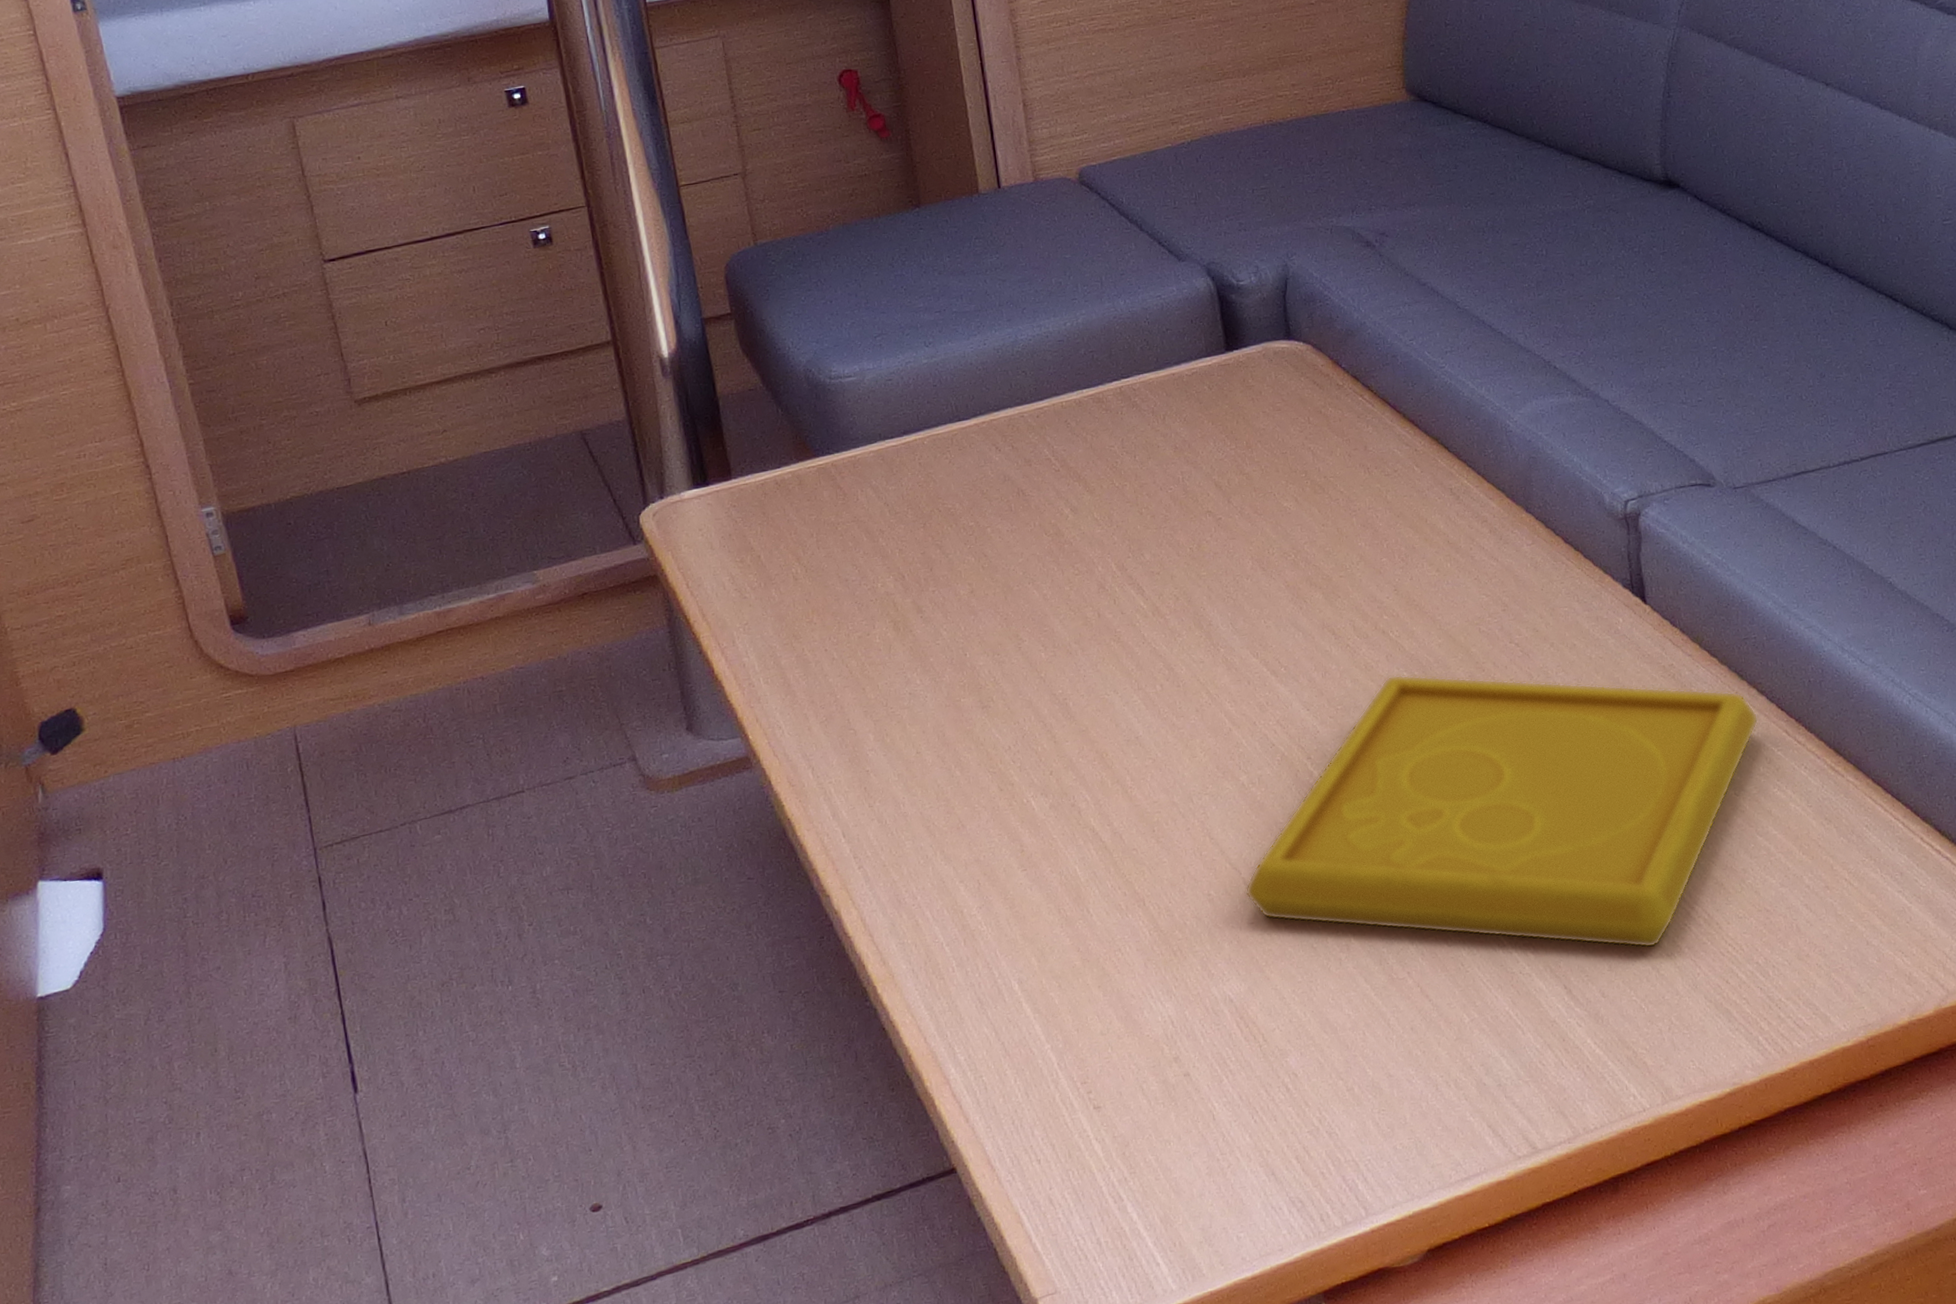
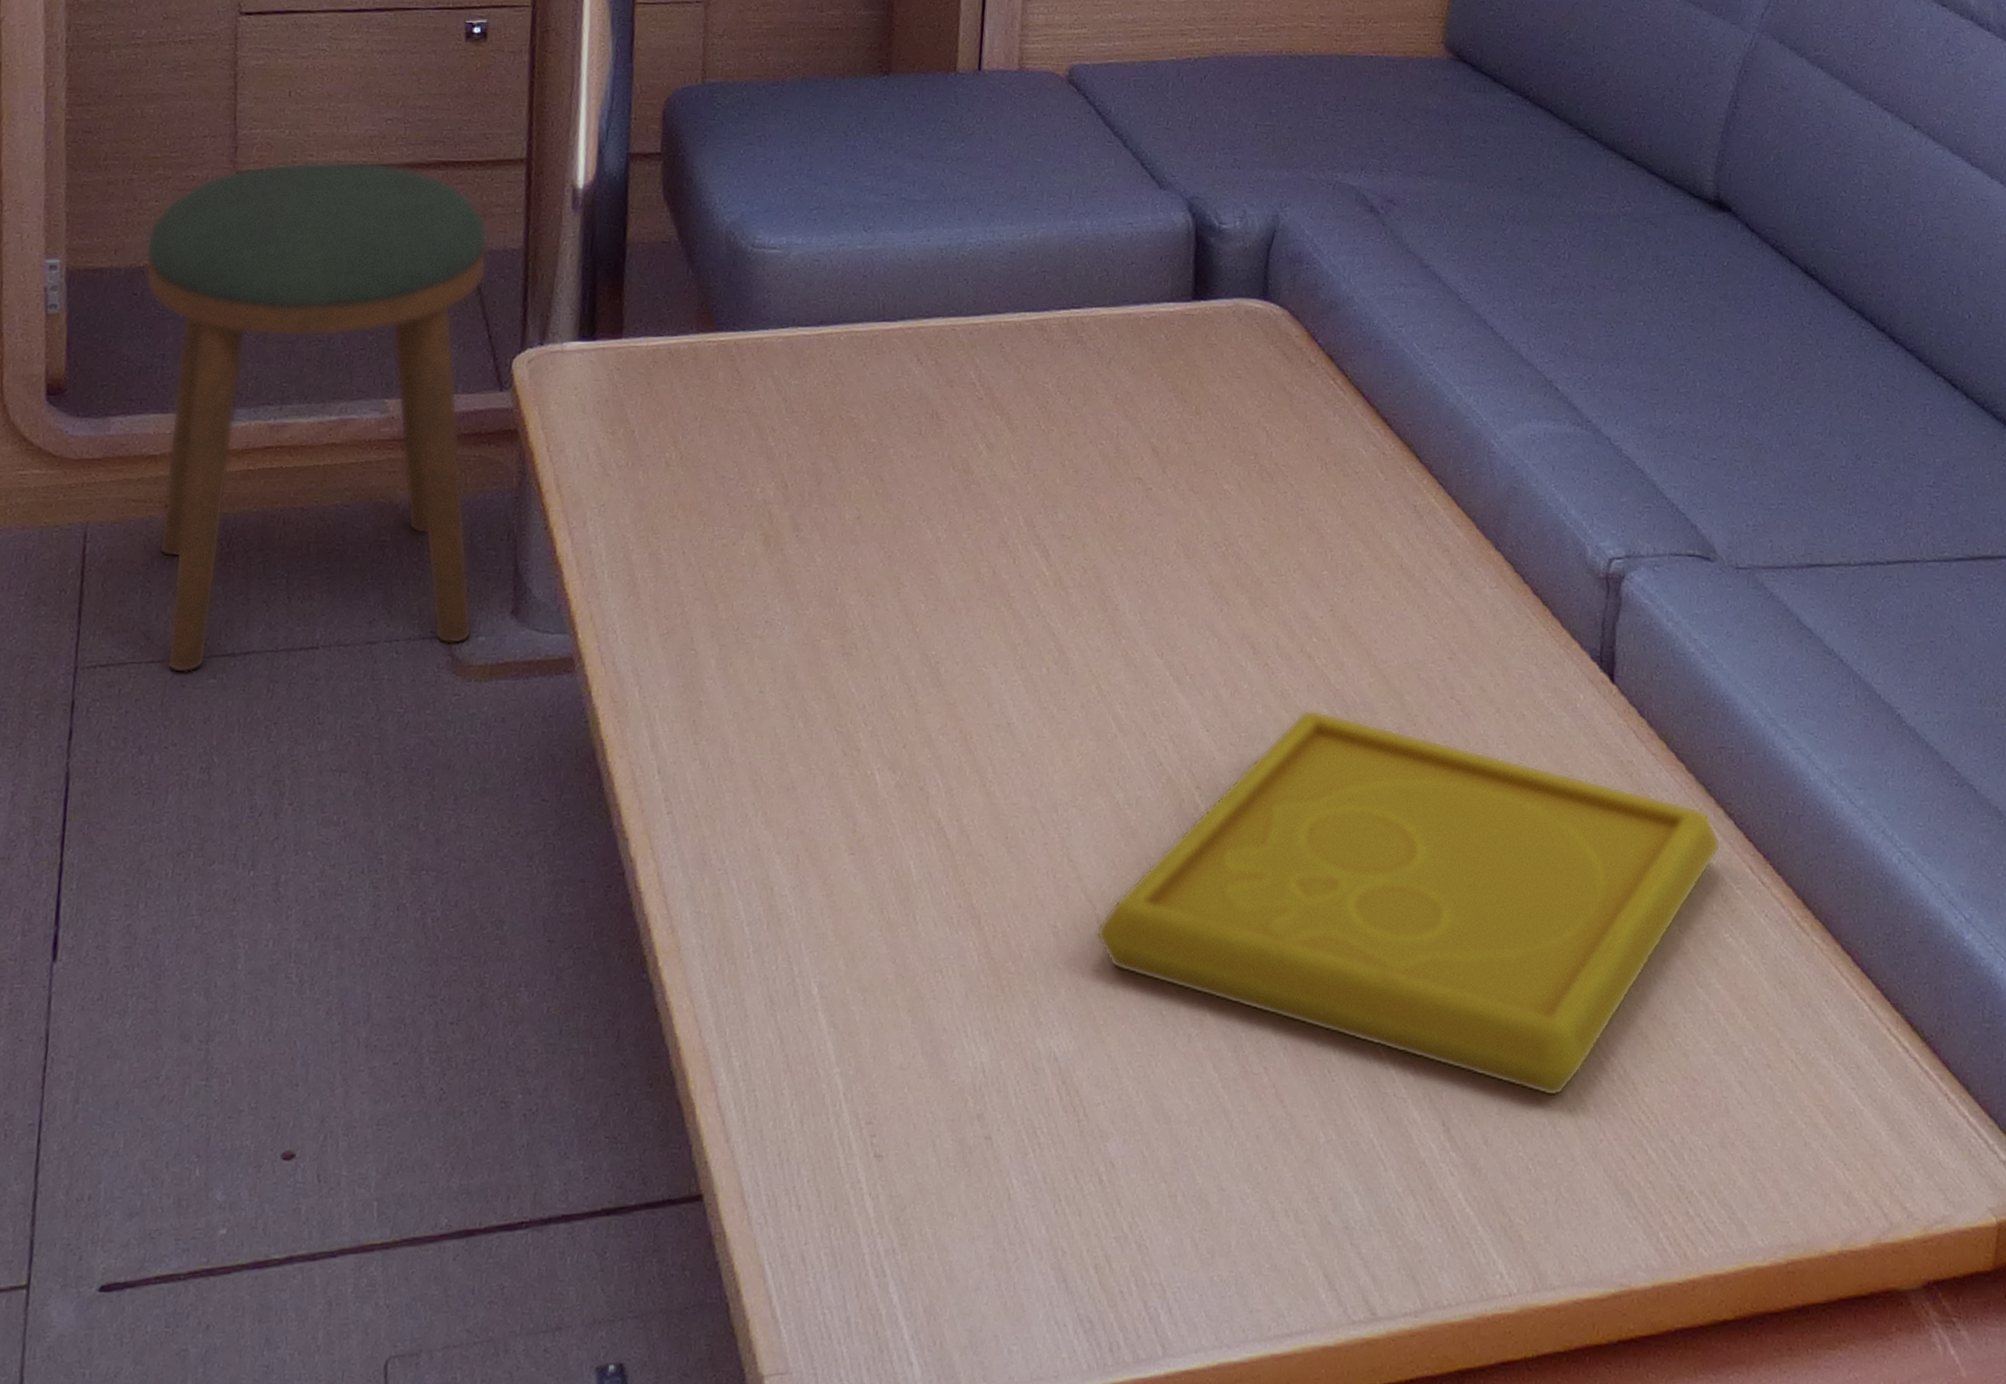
stool: none [288,368,656,837] -> present [145,160,488,674]

